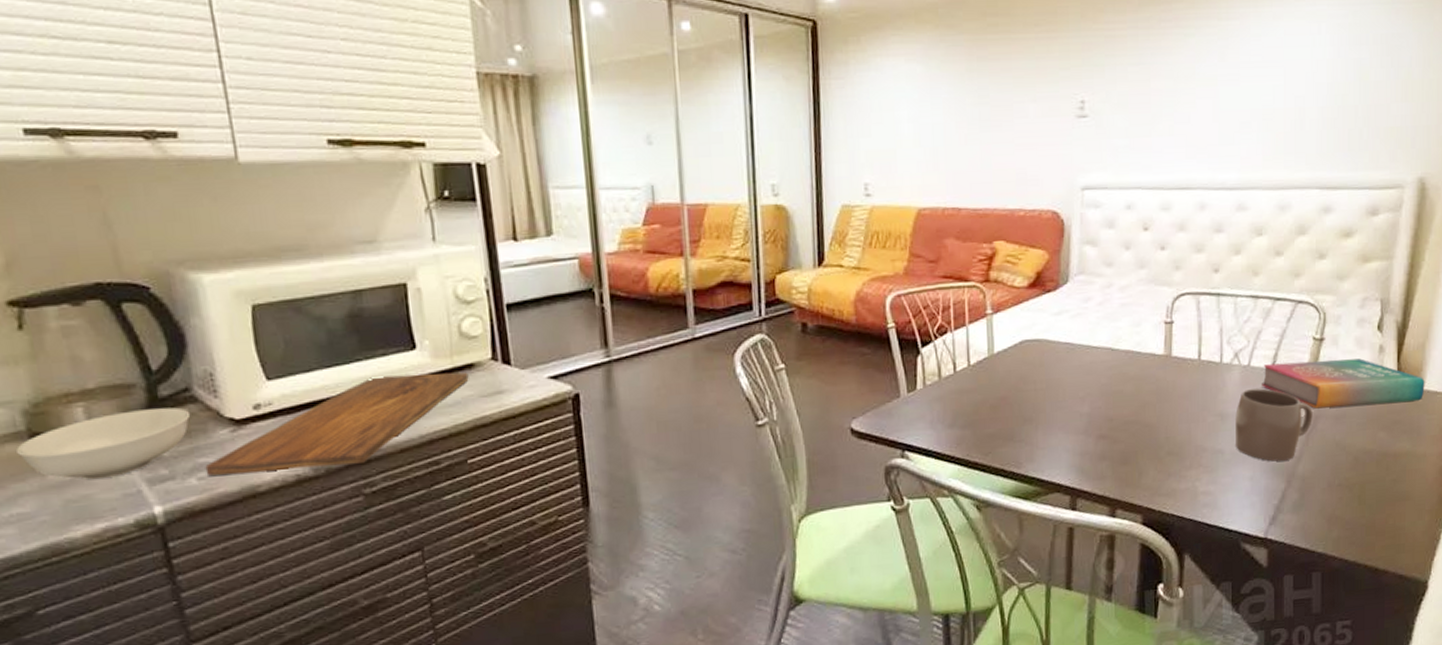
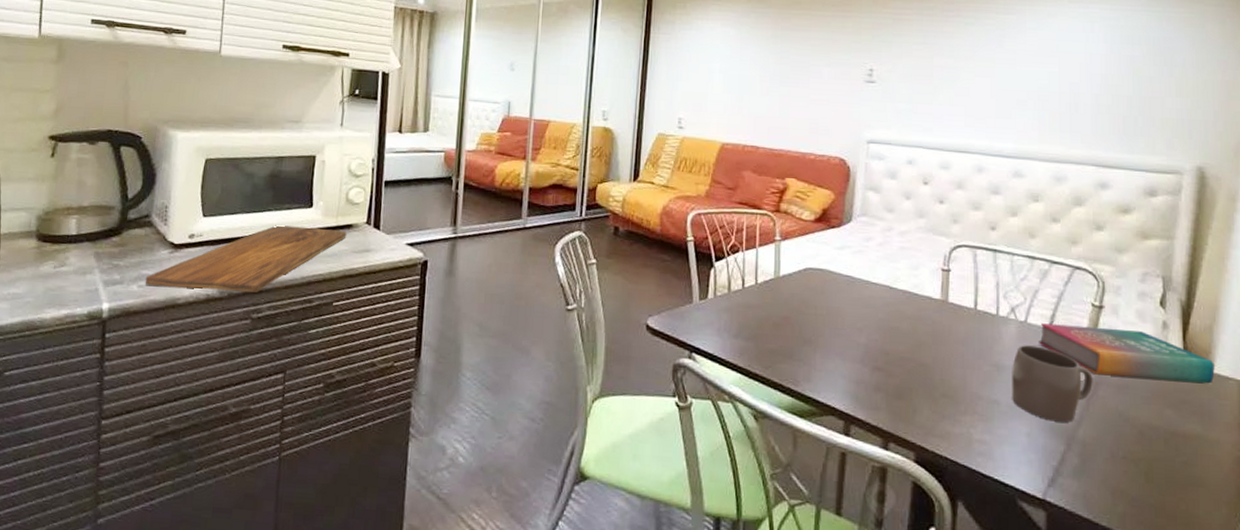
bowl: present [15,407,191,480] -> none [25,226,146,276]

